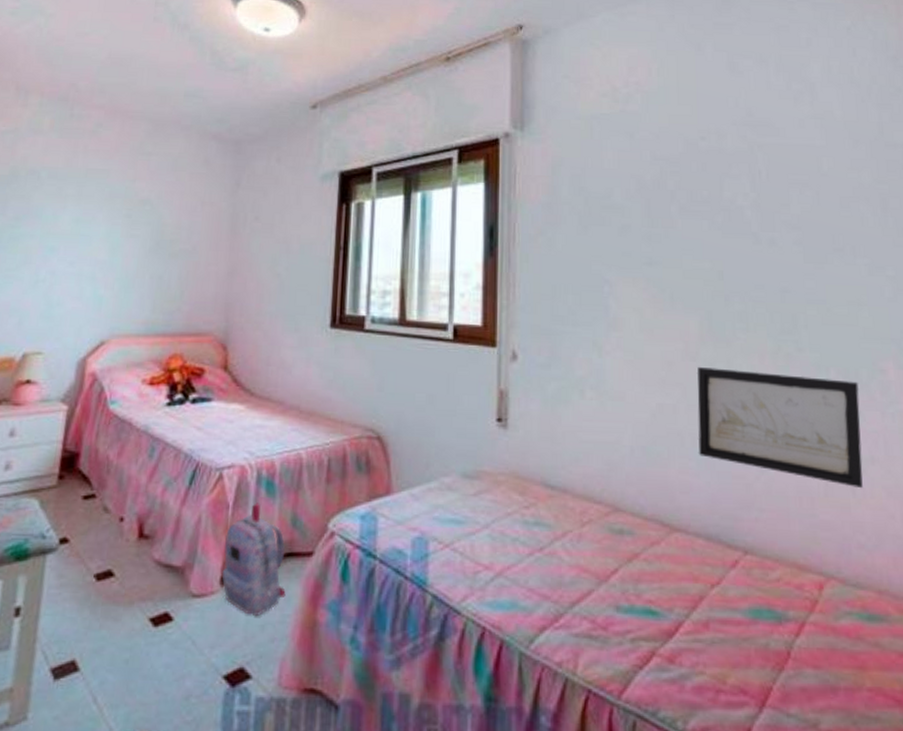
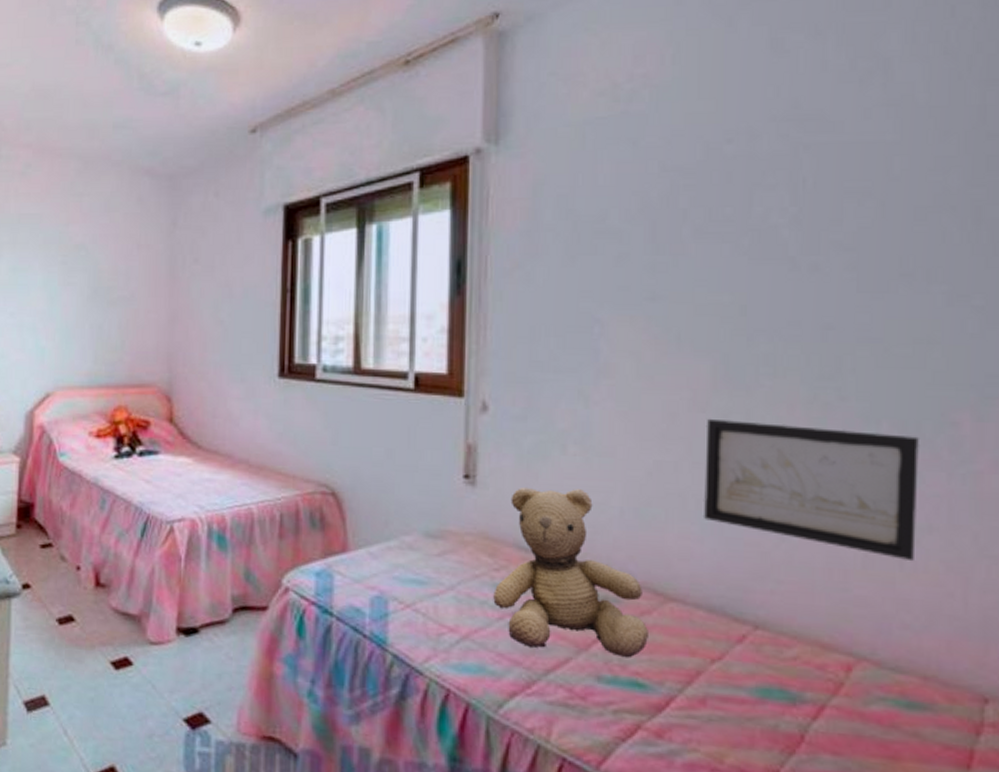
backpack: present [222,503,286,617] -> none [177,556,241,666]
teddy bear: none [524,428,658,587] -> present [493,487,648,658]

